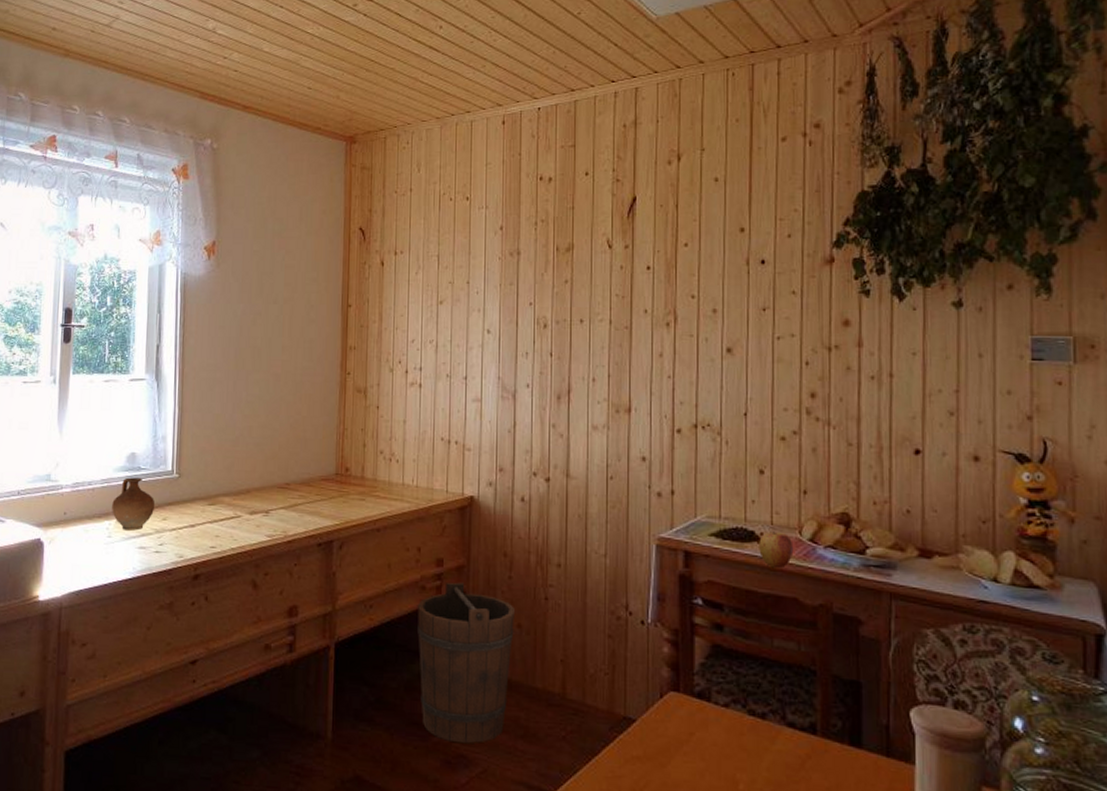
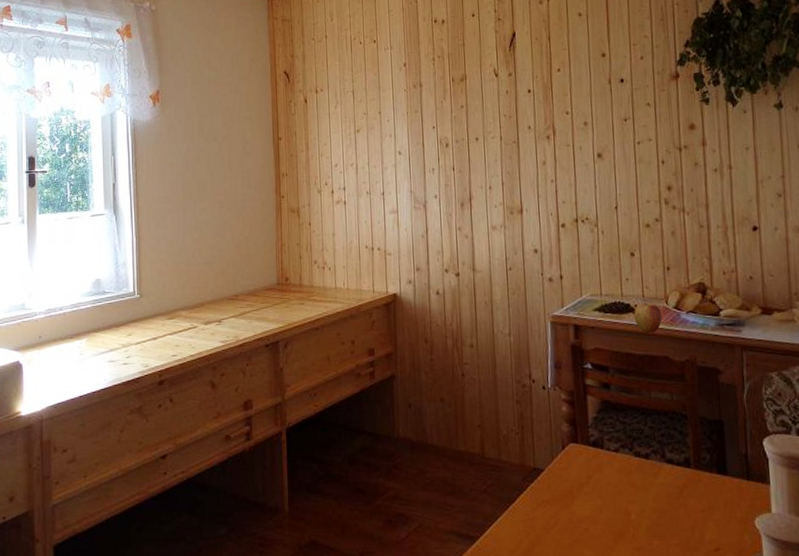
ceramic jug: present [112,477,156,532] -> none [82,300,121,348]
wooden bucket: present [417,582,514,744] -> none [354,367,438,504]

